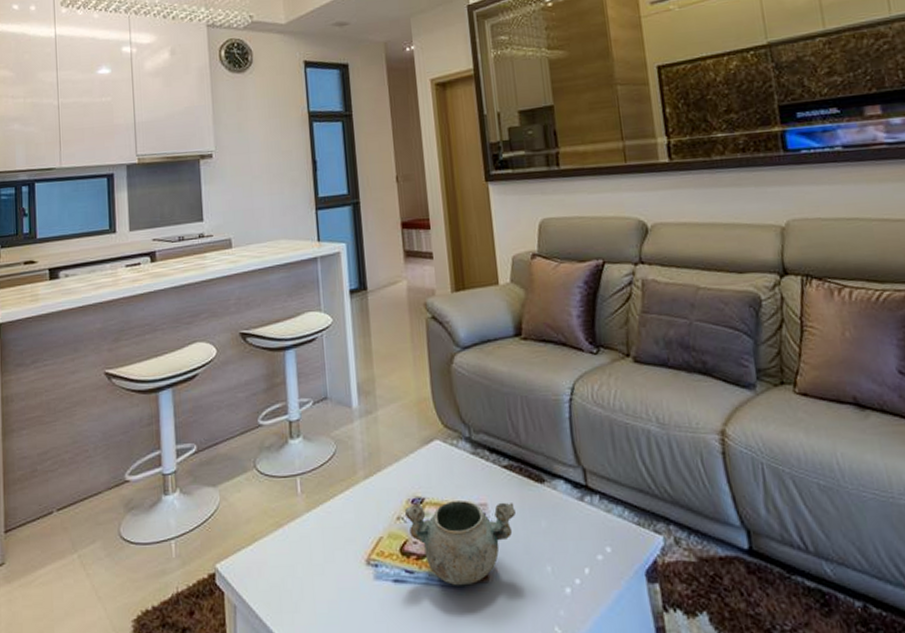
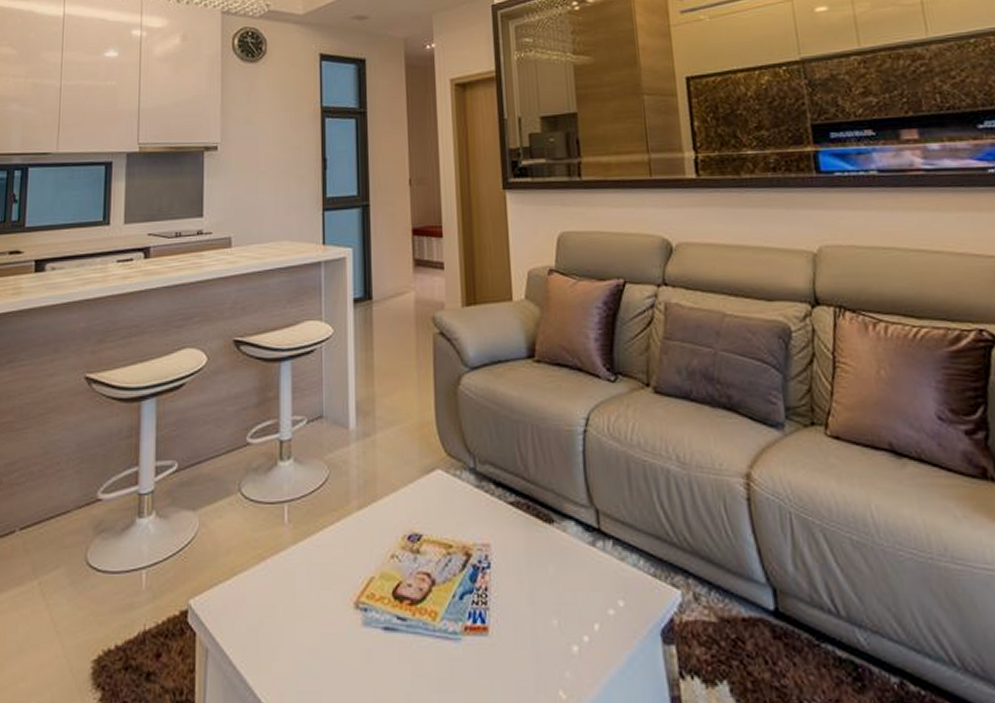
decorative bowl: present [405,500,515,586] -> none [400,540,521,638]

